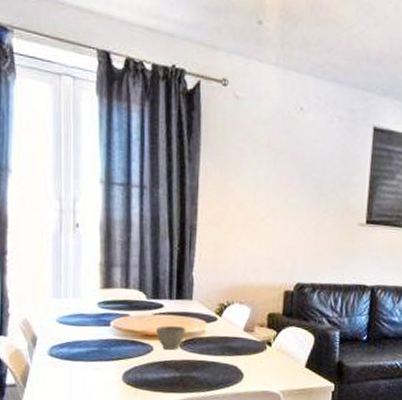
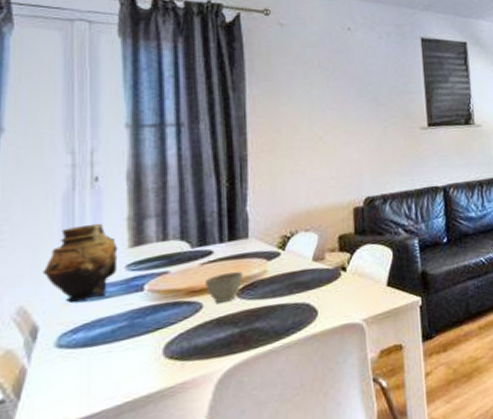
vase: none [39,263,92,325] -> present [42,223,118,303]

